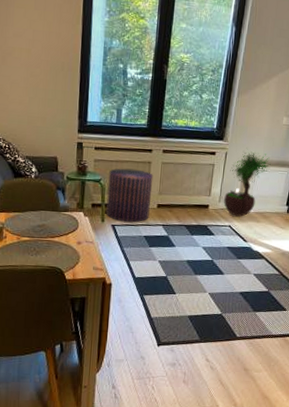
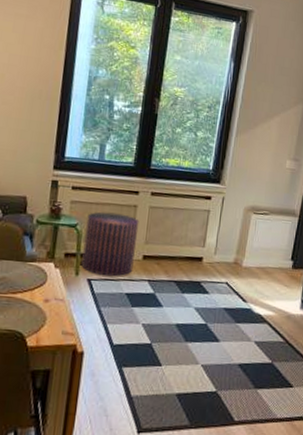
potted tree: present [224,148,271,217] -> none [220,192,273,272]

